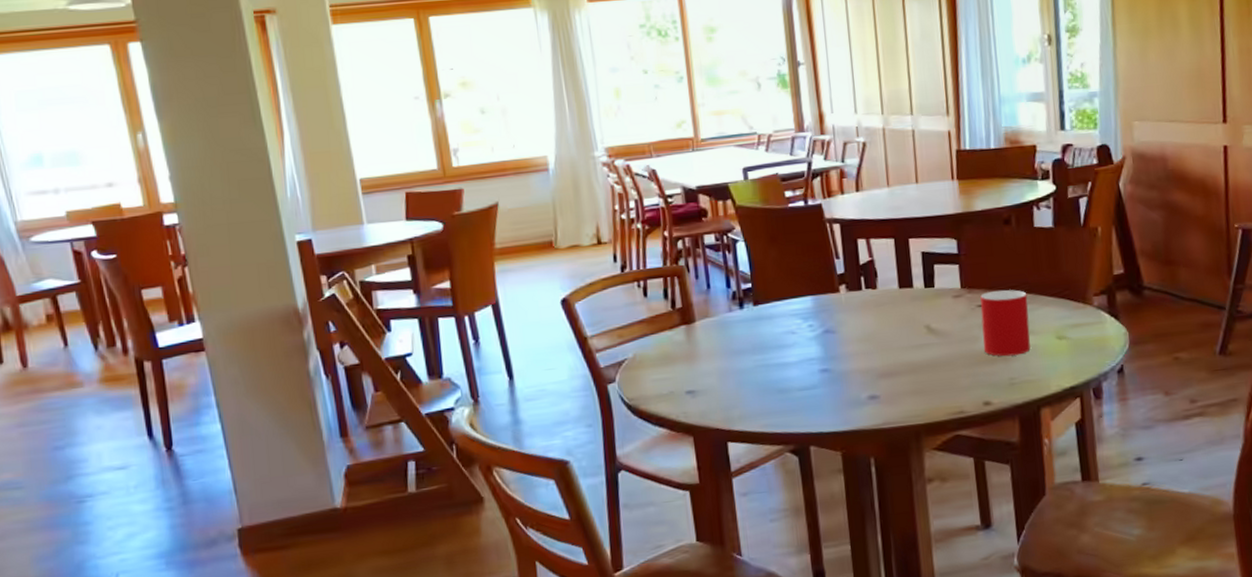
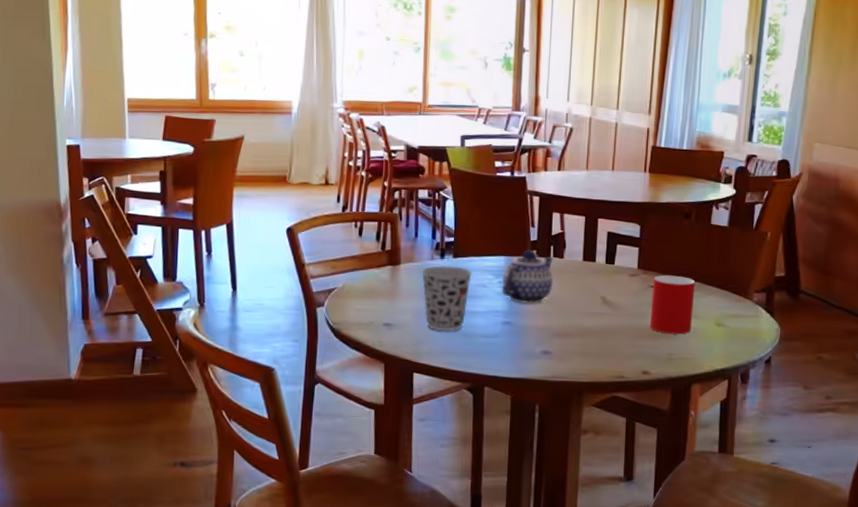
cup: none [719,315,778,392] -> present [421,266,473,331]
teapot: none [811,284,870,347] -> present [501,249,553,305]

